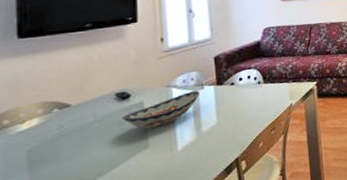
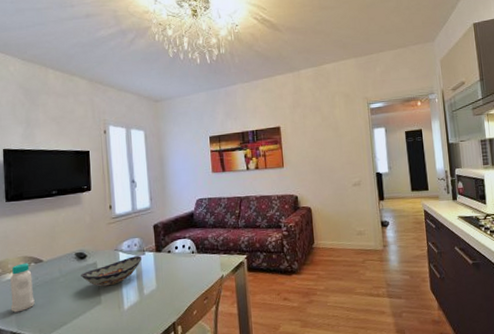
bottle: none [22,109,58,171] -> present [10,263,35,313]

